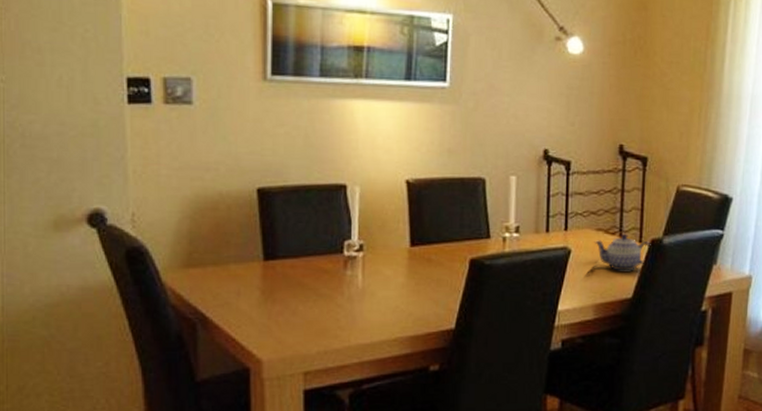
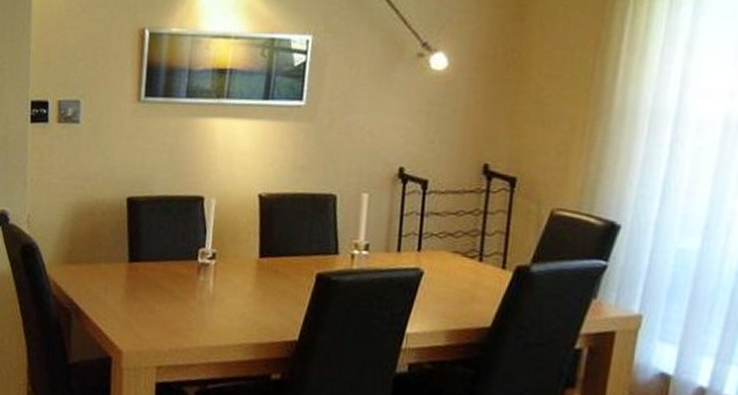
teapot: present [594,233,651,271] -> none [449,257,516,299]

